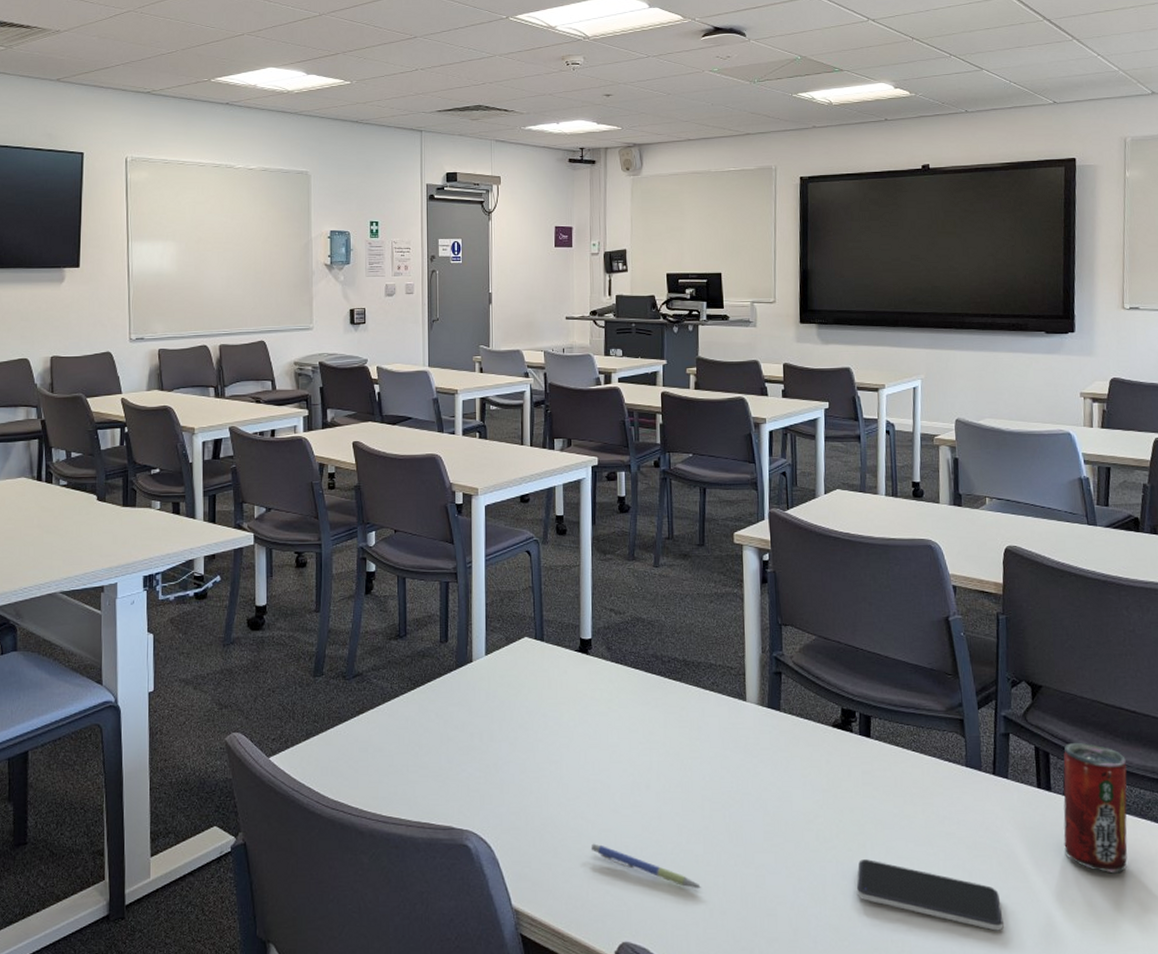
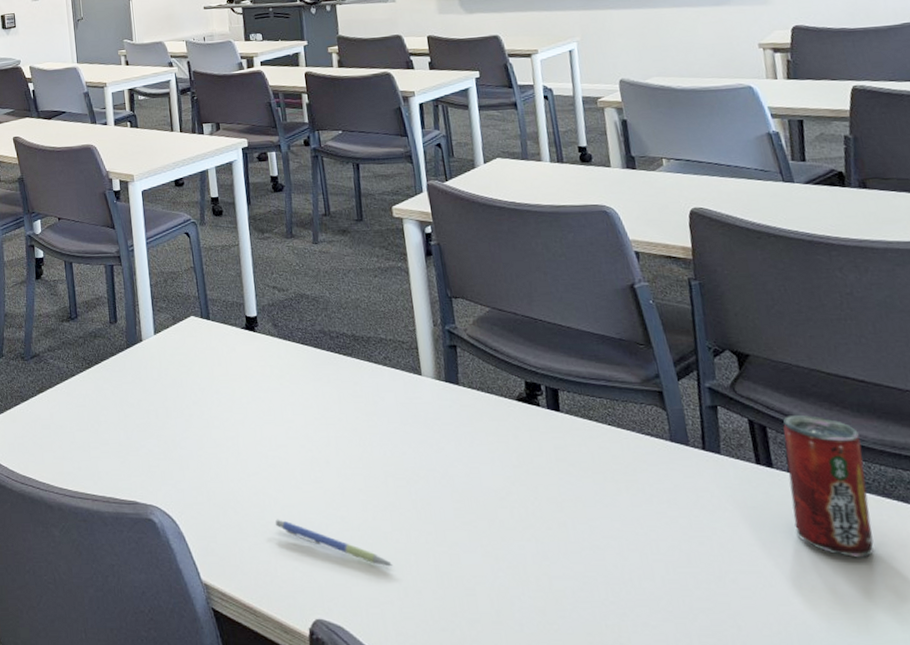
smartphone: present [856,859,1004,931] -> none [559,539,734,618]

